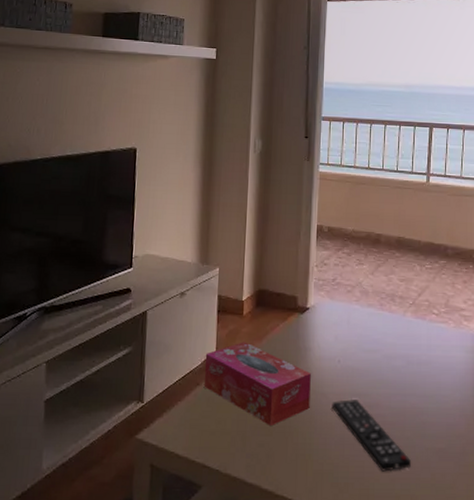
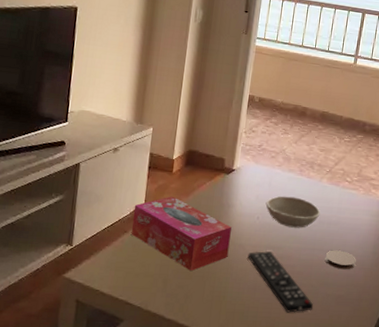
bowl: none [346,334,408,371] -> present [265,196,321,228]
coaster: none [419,394,455,418] -> present [325,250,356,270]

